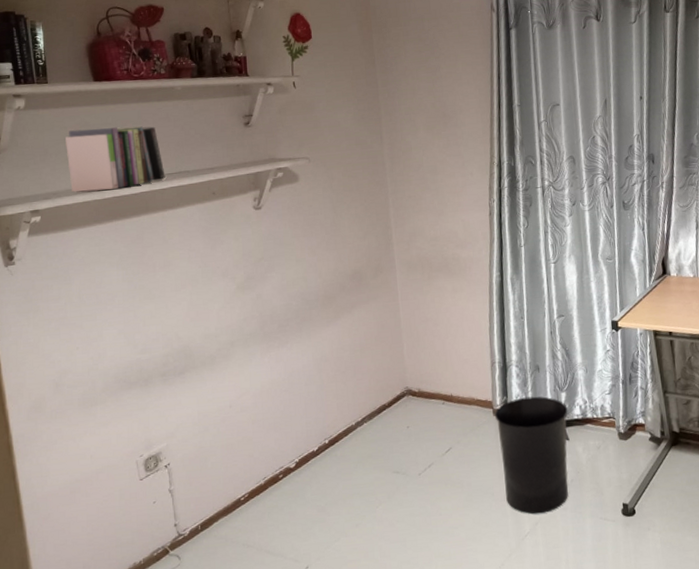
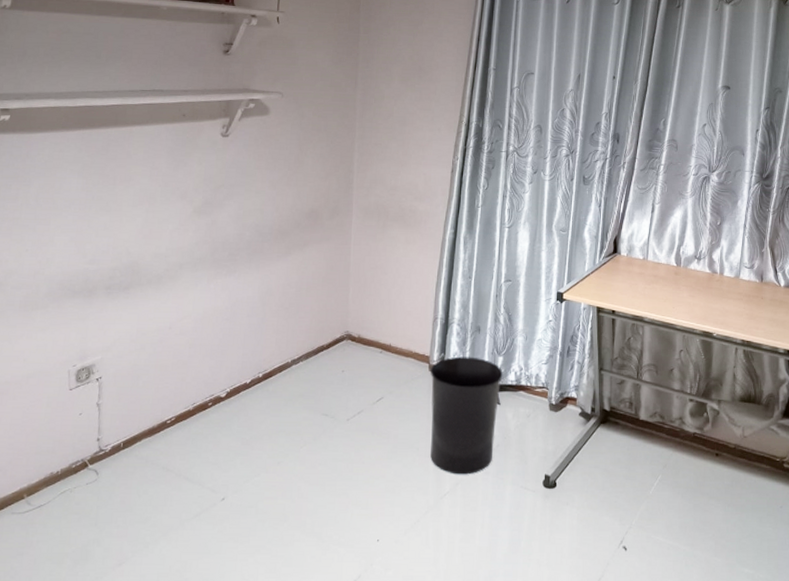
books: present [65,126,165,193] -> none [44,35,139,99]

